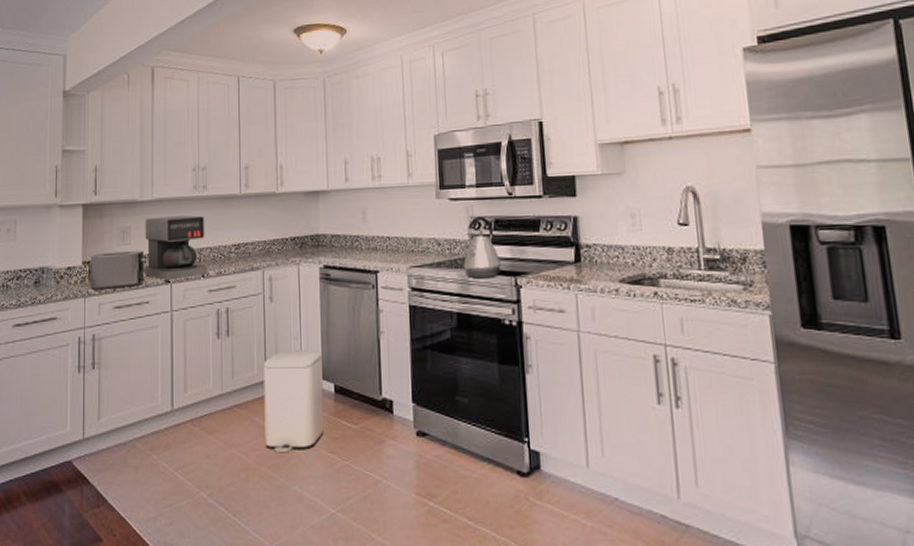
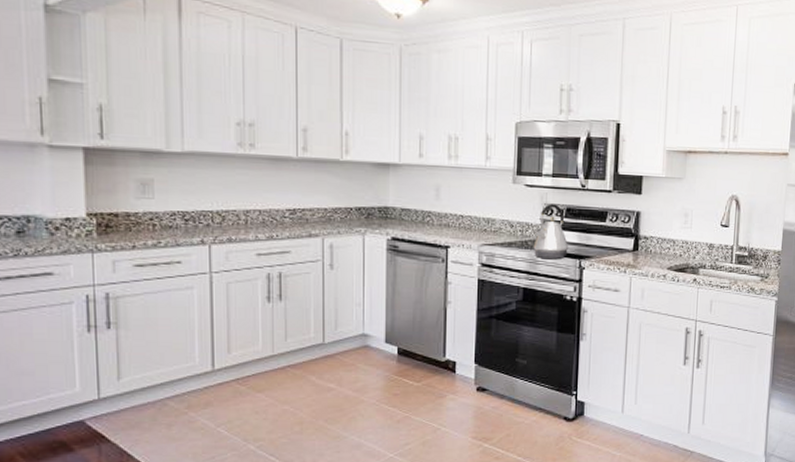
toaster: present [91,250,146,291] -> none [99,205,176,246]
coffee maker: present [143,215,208,283] -> none [173,171,257,243]
pedal bin: present [263,350,324,452] -> none [321,316,386,407]

